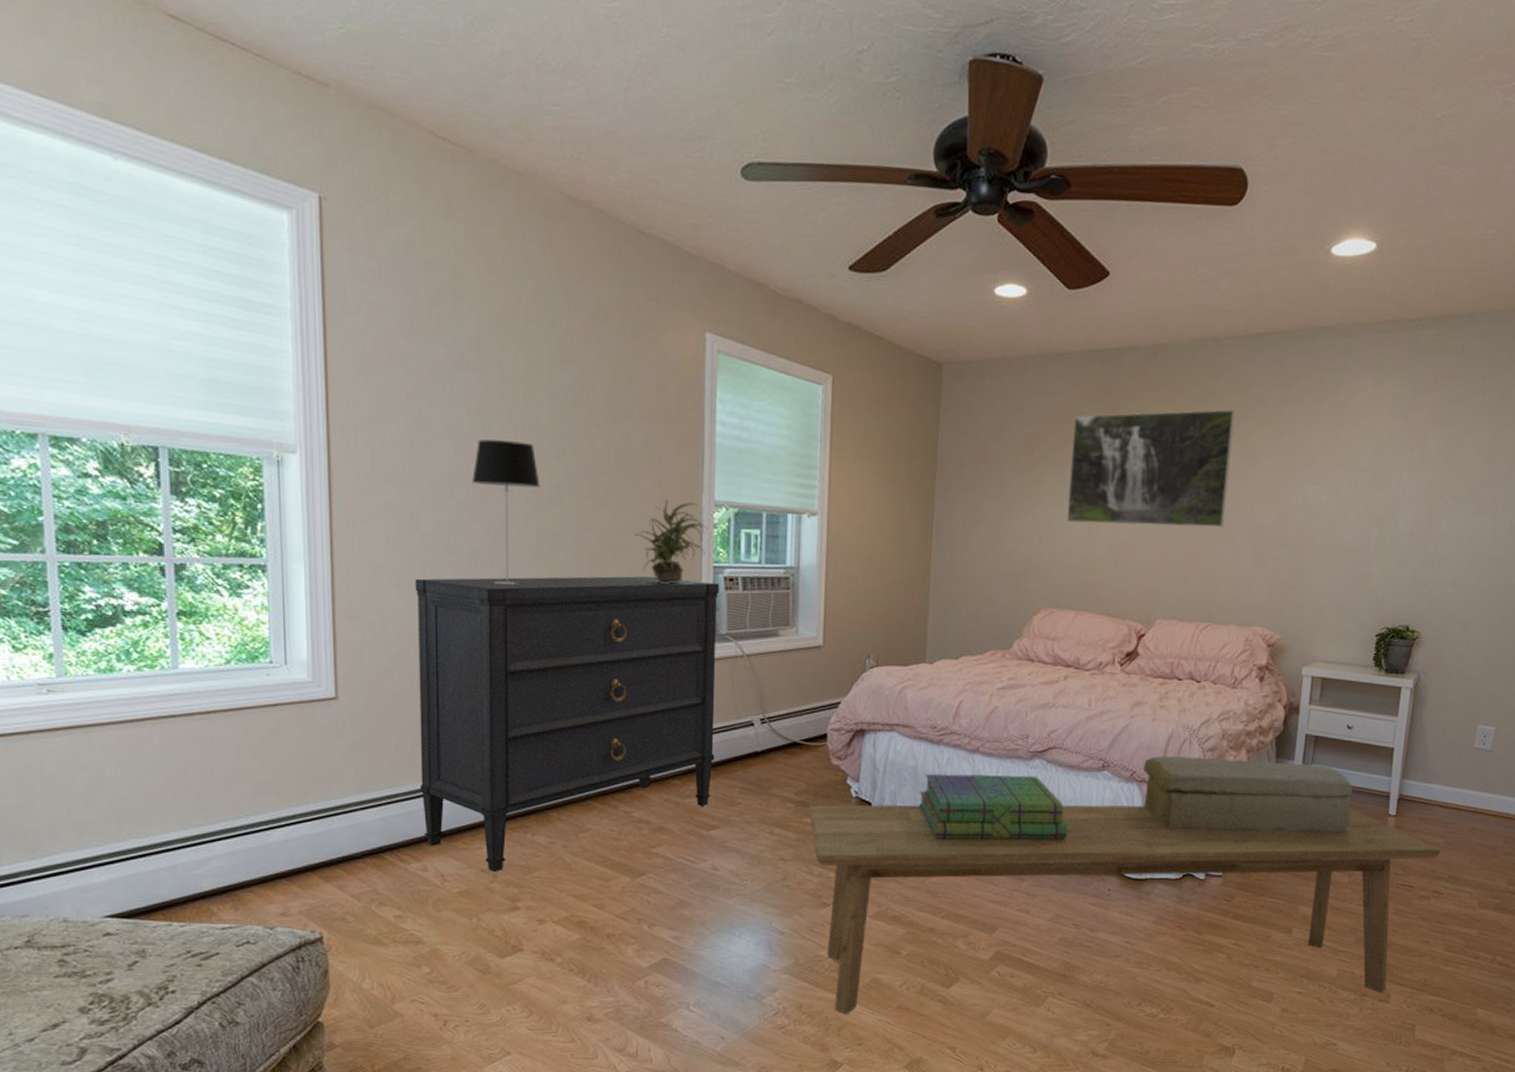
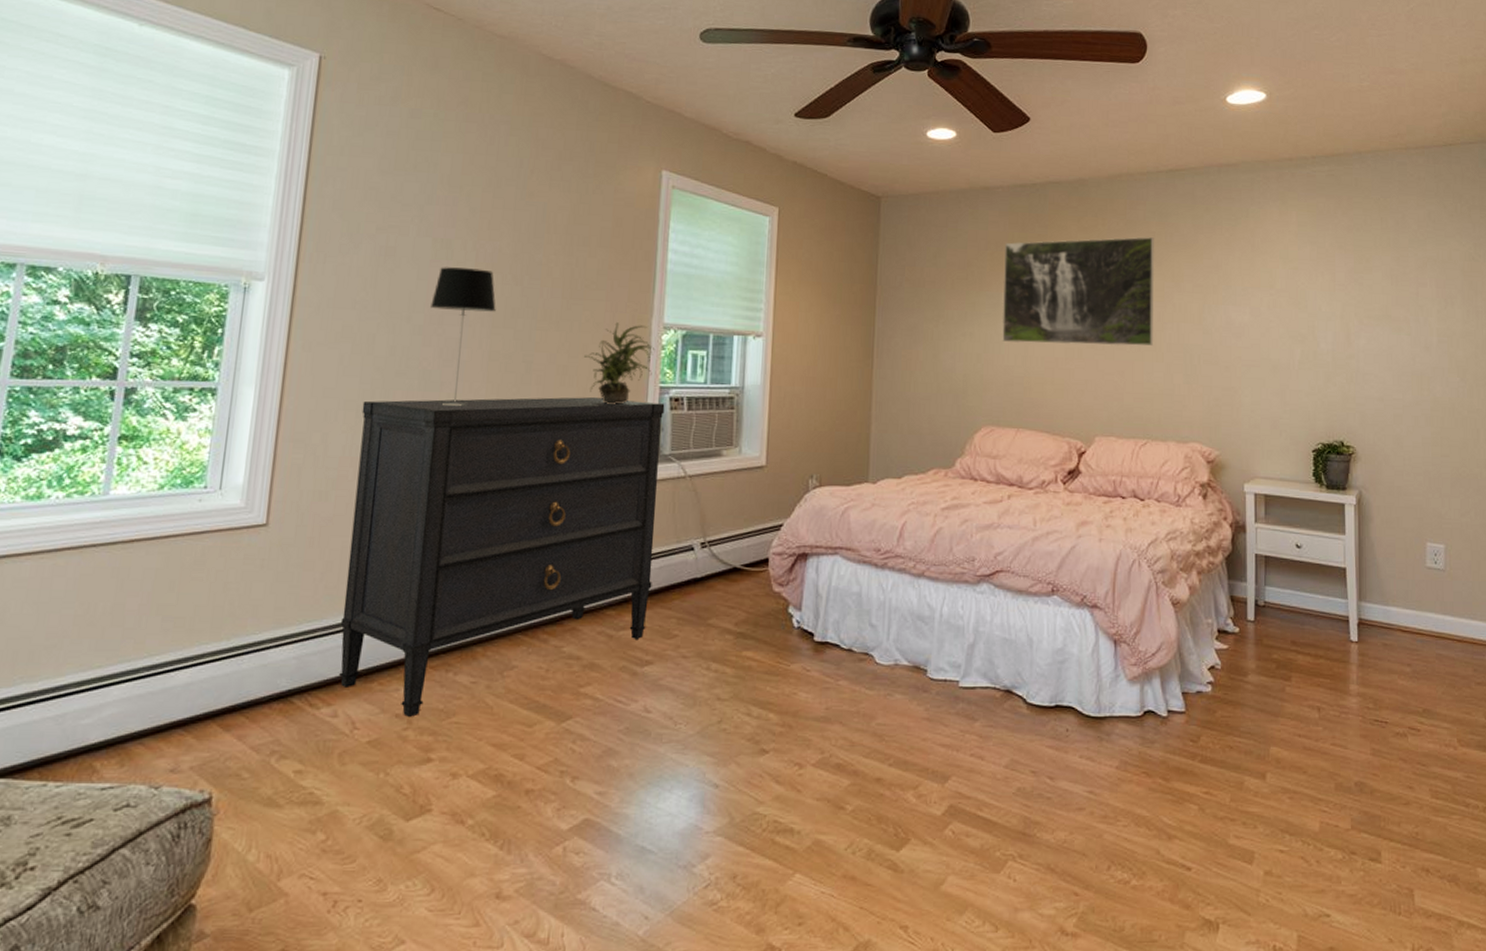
bench: present [808,805,1441,1014] -> none [747,632,1410,885]
stack of books: present [918,773,1068,840] -> none [863,600,1020,674]
decorative box: present [1143,756,1353,833] -> none [1094,579,1311,662]

